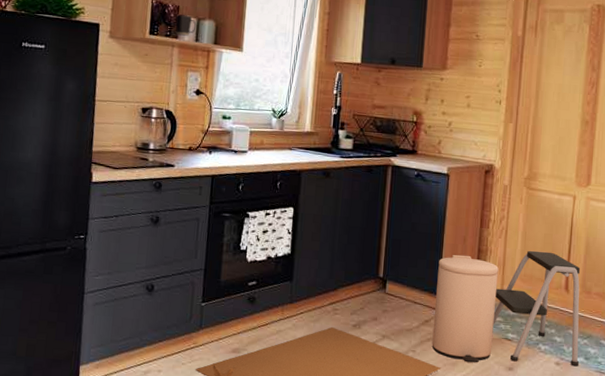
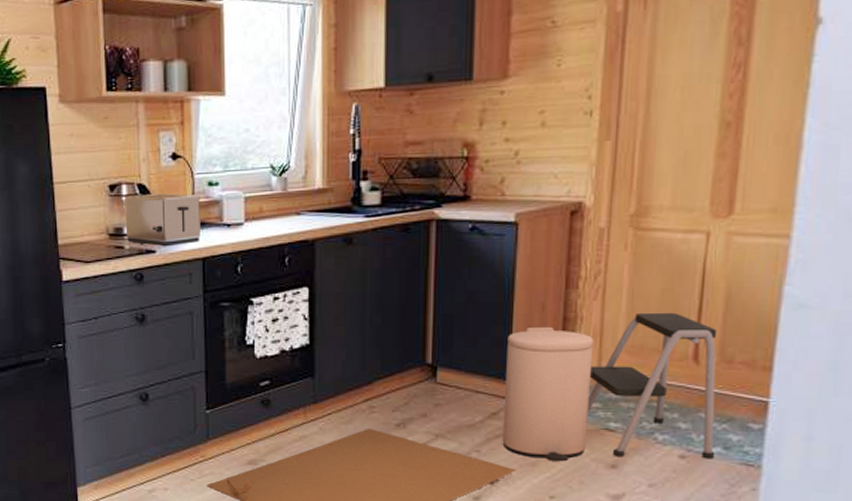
toaster: none [151,118,215,164] -> present [125,193,201,247]
mug: present [175,14,197,36] -> none [136,58,163,87]

